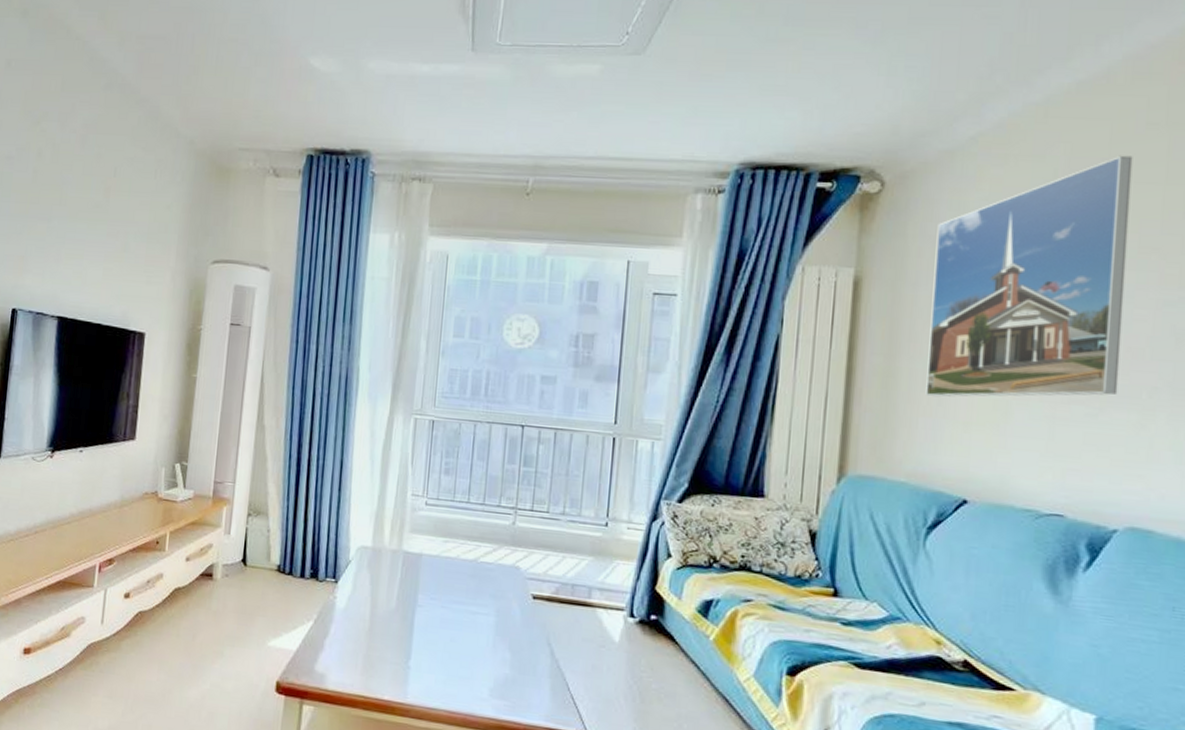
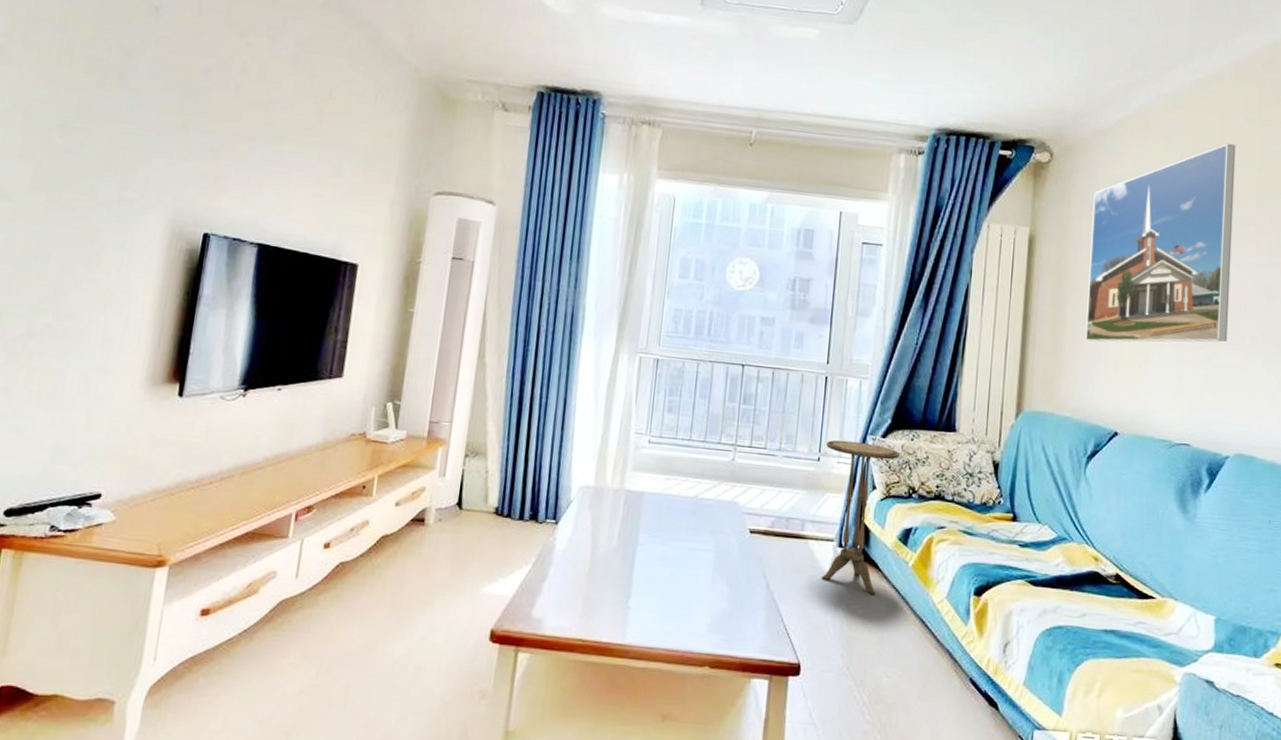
side table: none [610,504,698,668] -> present [821,440,900,594]

